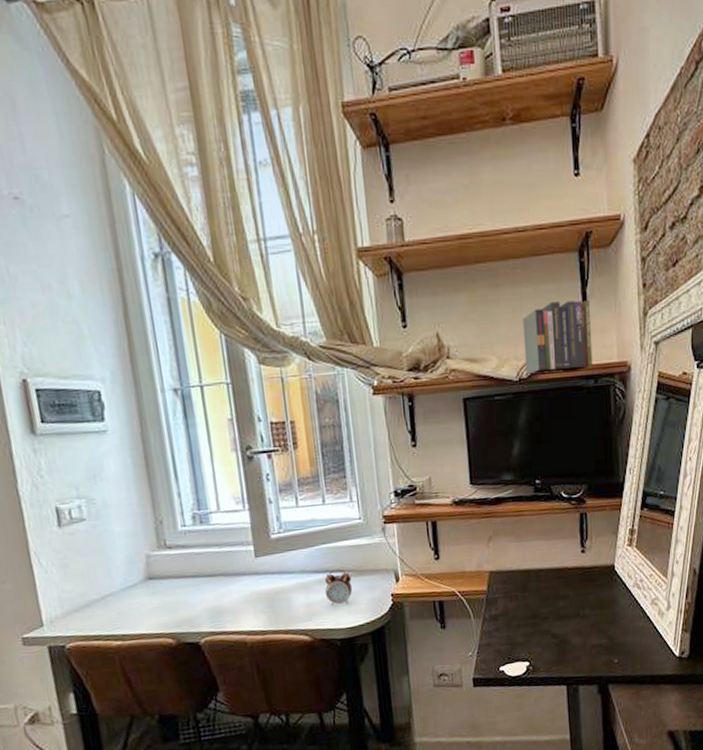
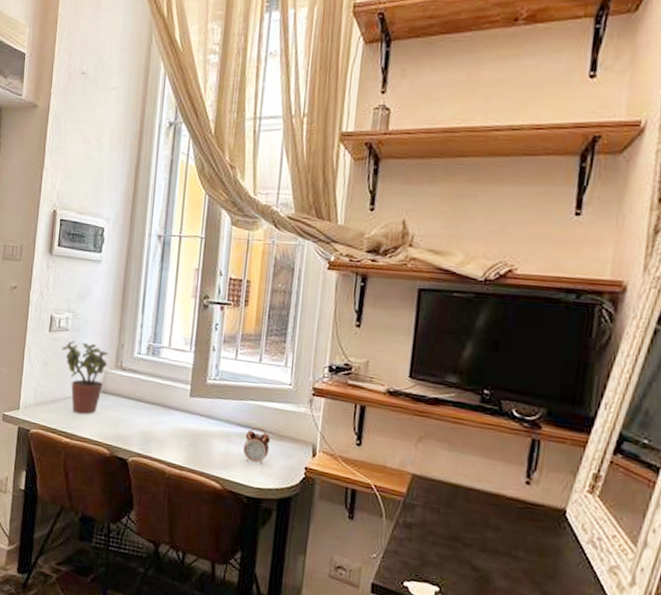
potted plant: none [82,527,149,611] -> present [62,340,109,415]
books: present [522,300,593,375] -> none [493,205,585,283]

